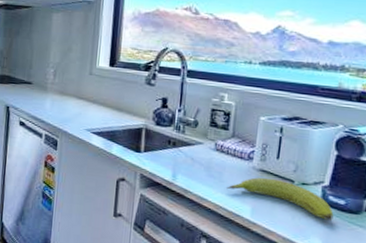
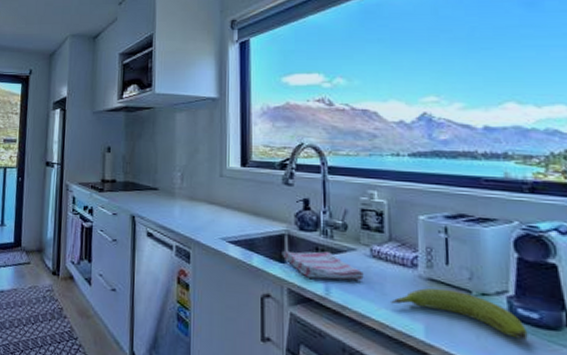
dish towel: none [138,142,207,169] -> present [282,250,364,281]

